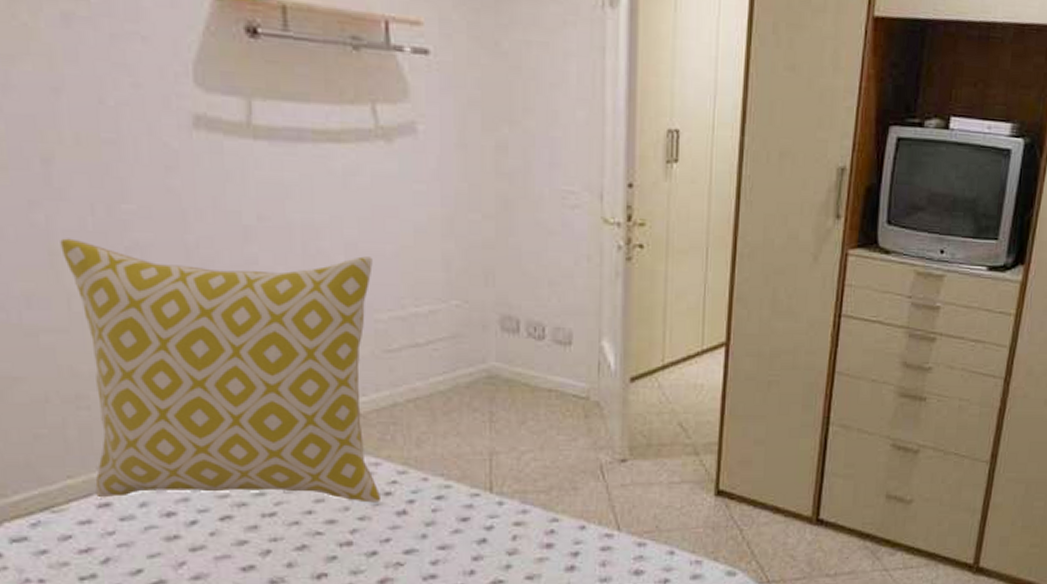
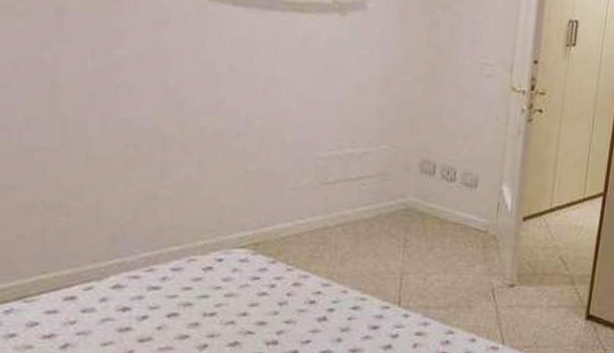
pillow: present [60,238,380,503] -> none [62,74,320,309]

